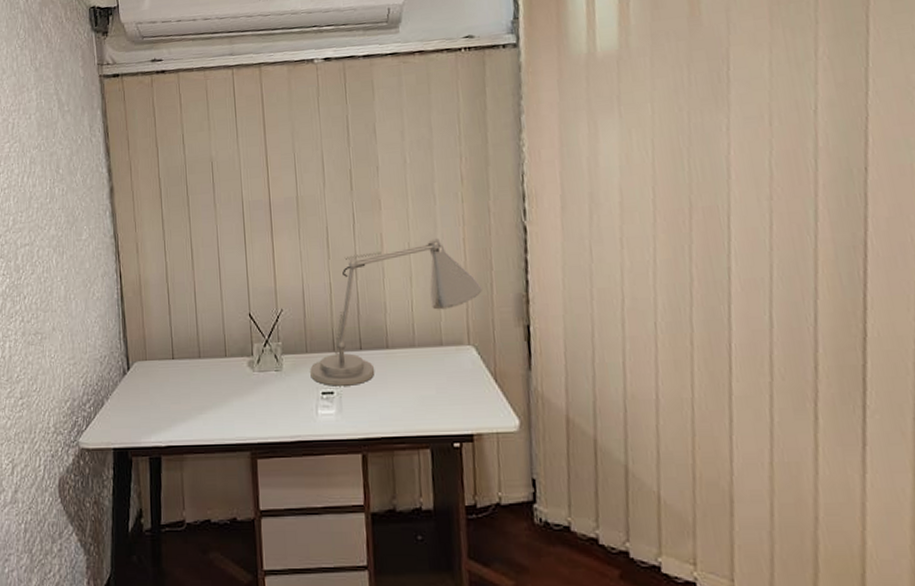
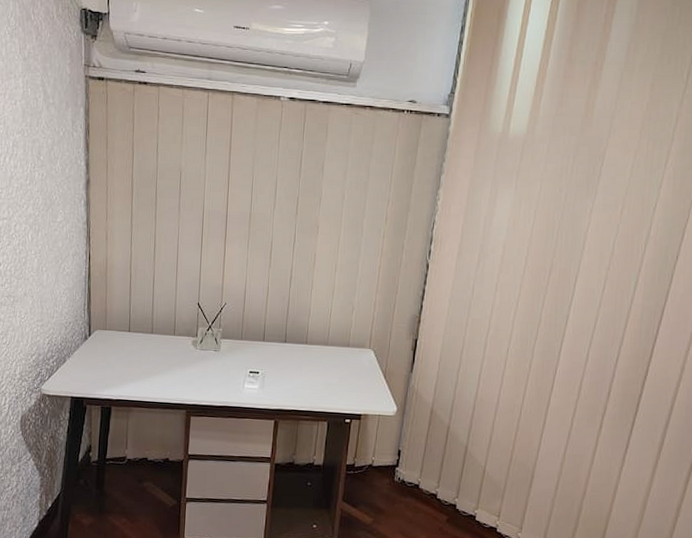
desk lamp: present [310,238,484,386] -> none [242,263,388,369]

